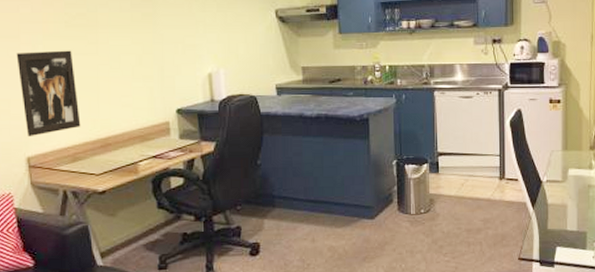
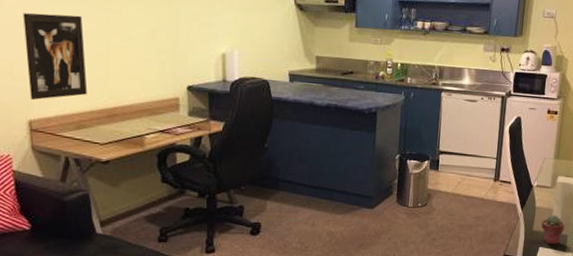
potted succulent: none [556,211,582,244] -> present [541,215,565,245]

